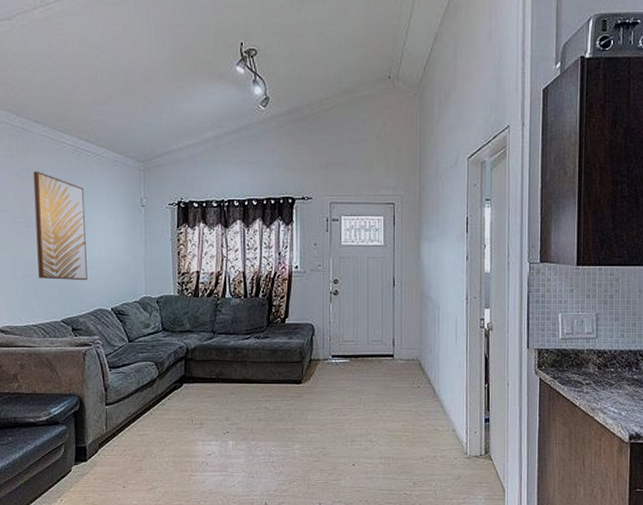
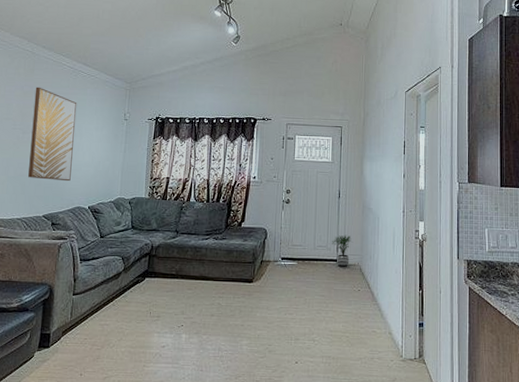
potted plant: none [387,327,410,364] -> present [332,234,352,268]

